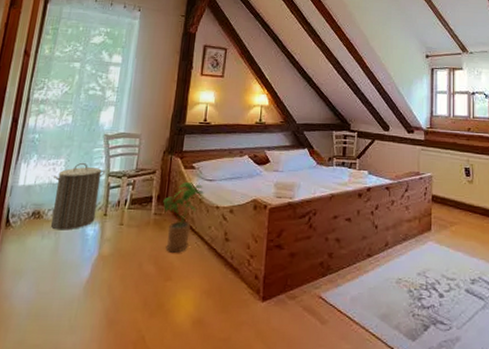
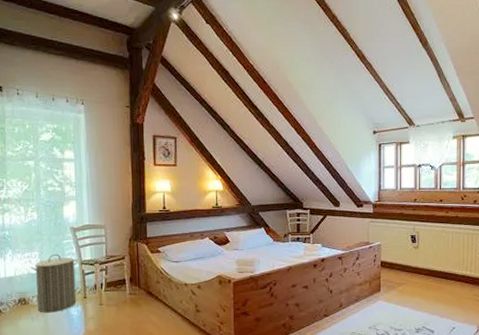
house plant: present [163,182,204,253] -> none [136,265,172,325]

